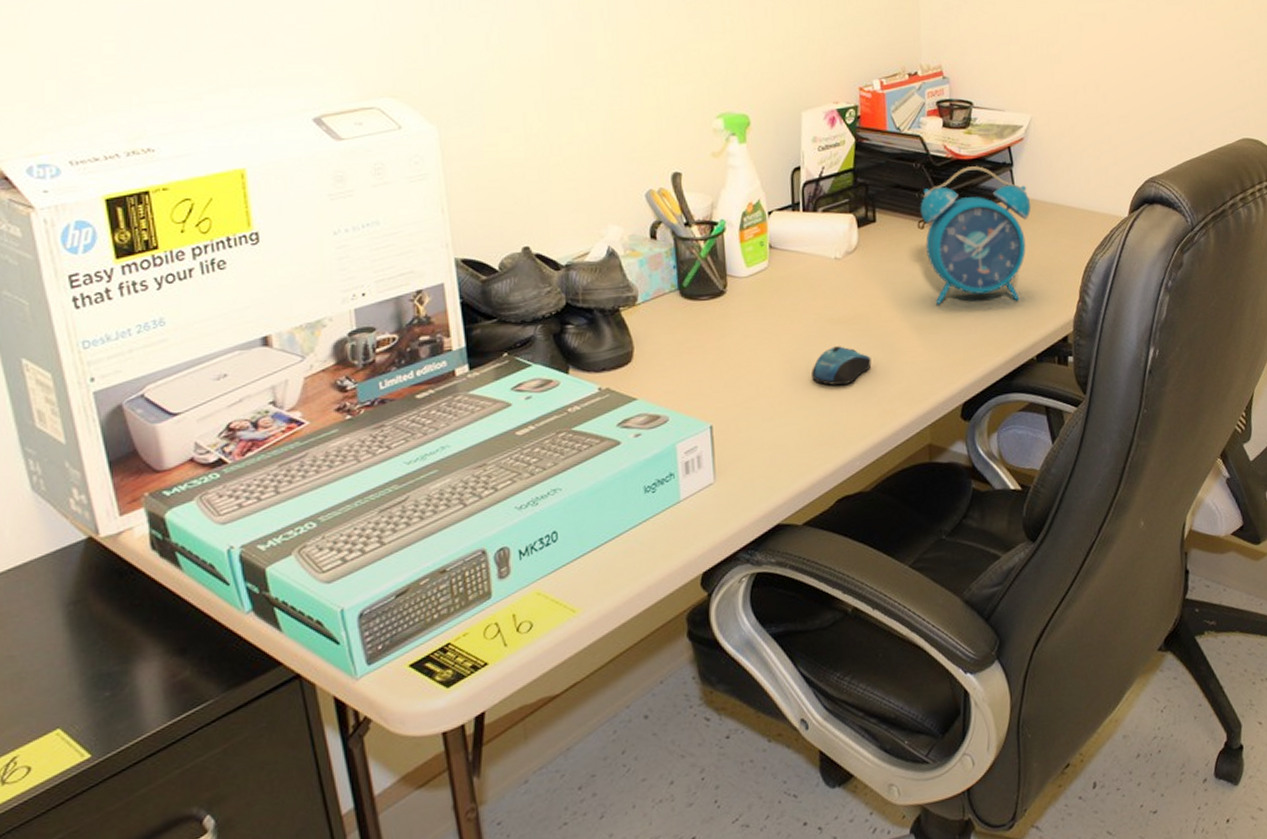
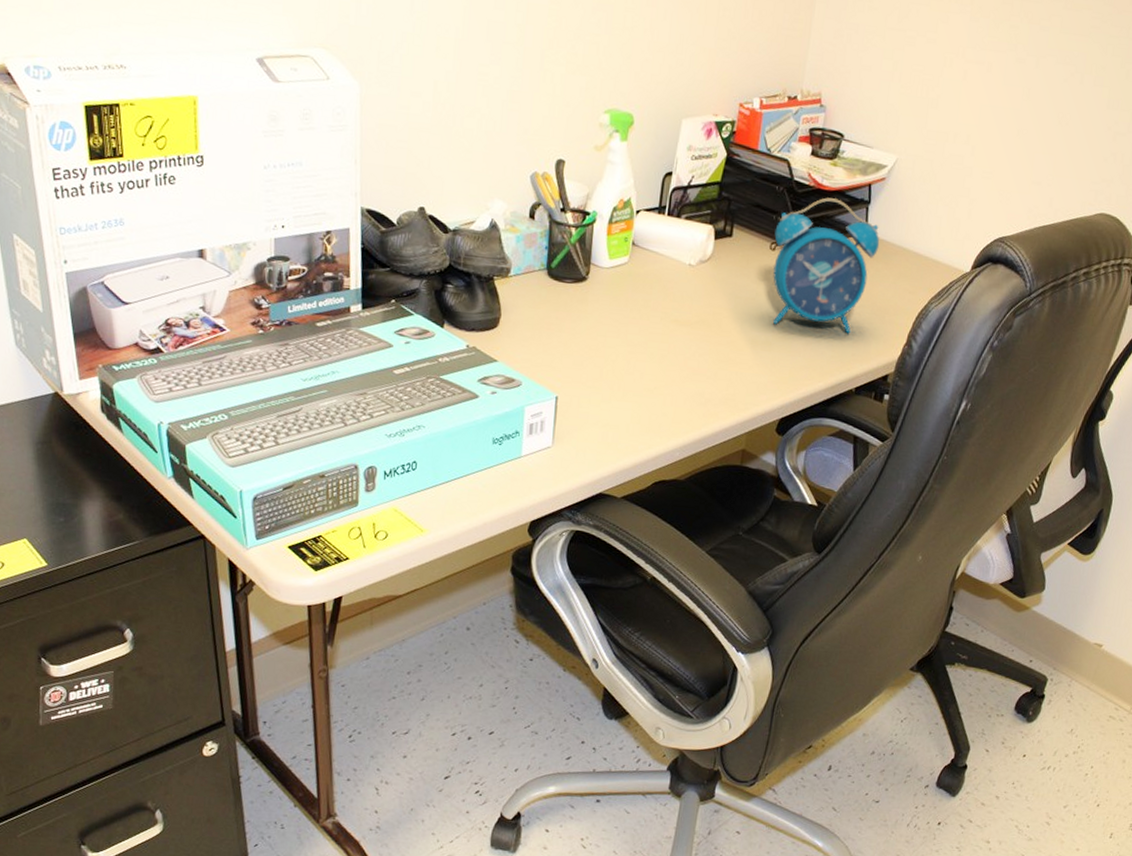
computer mouse: present [811,346,872,386] -> none [650,346,705,383]

